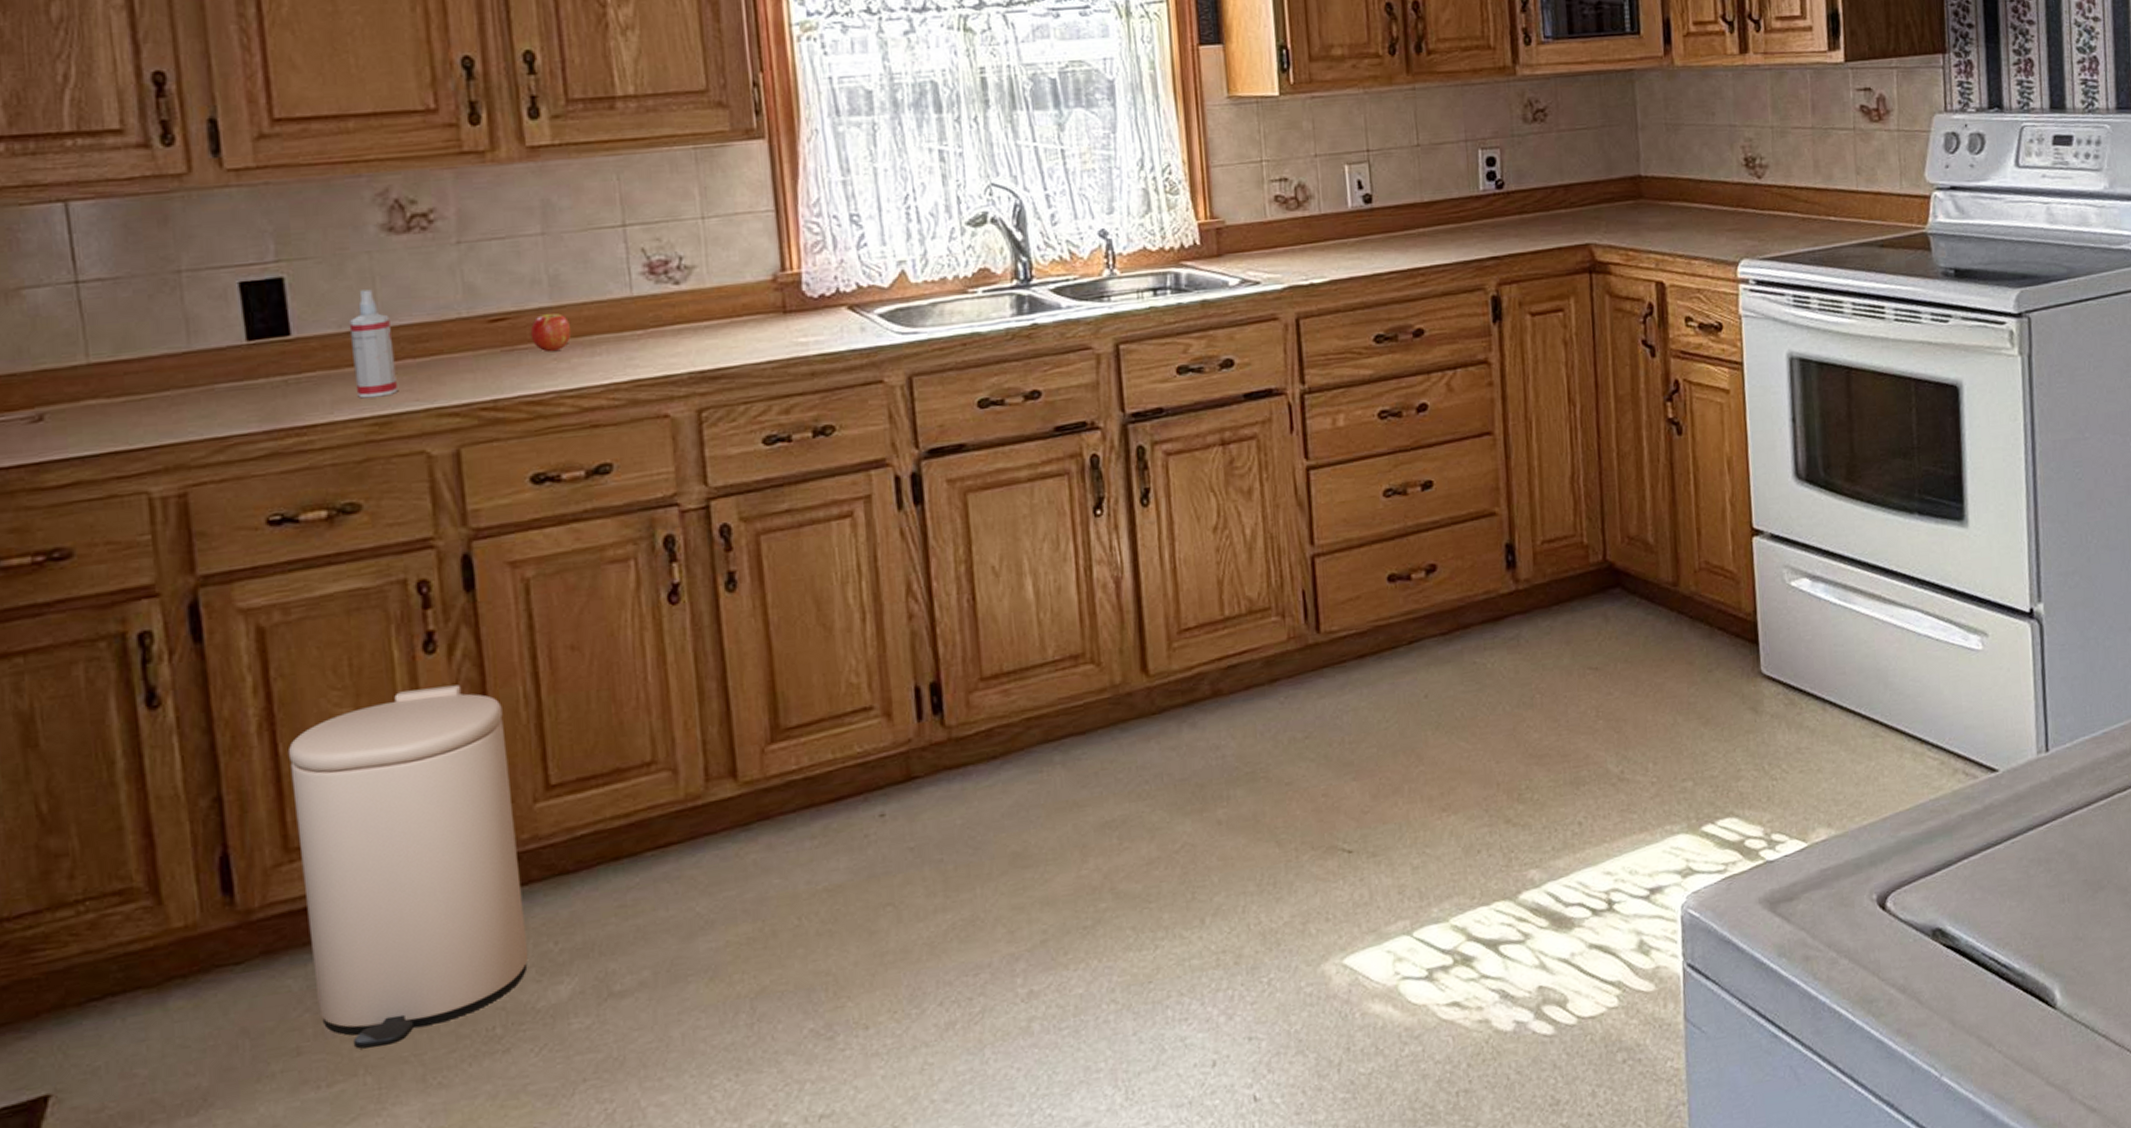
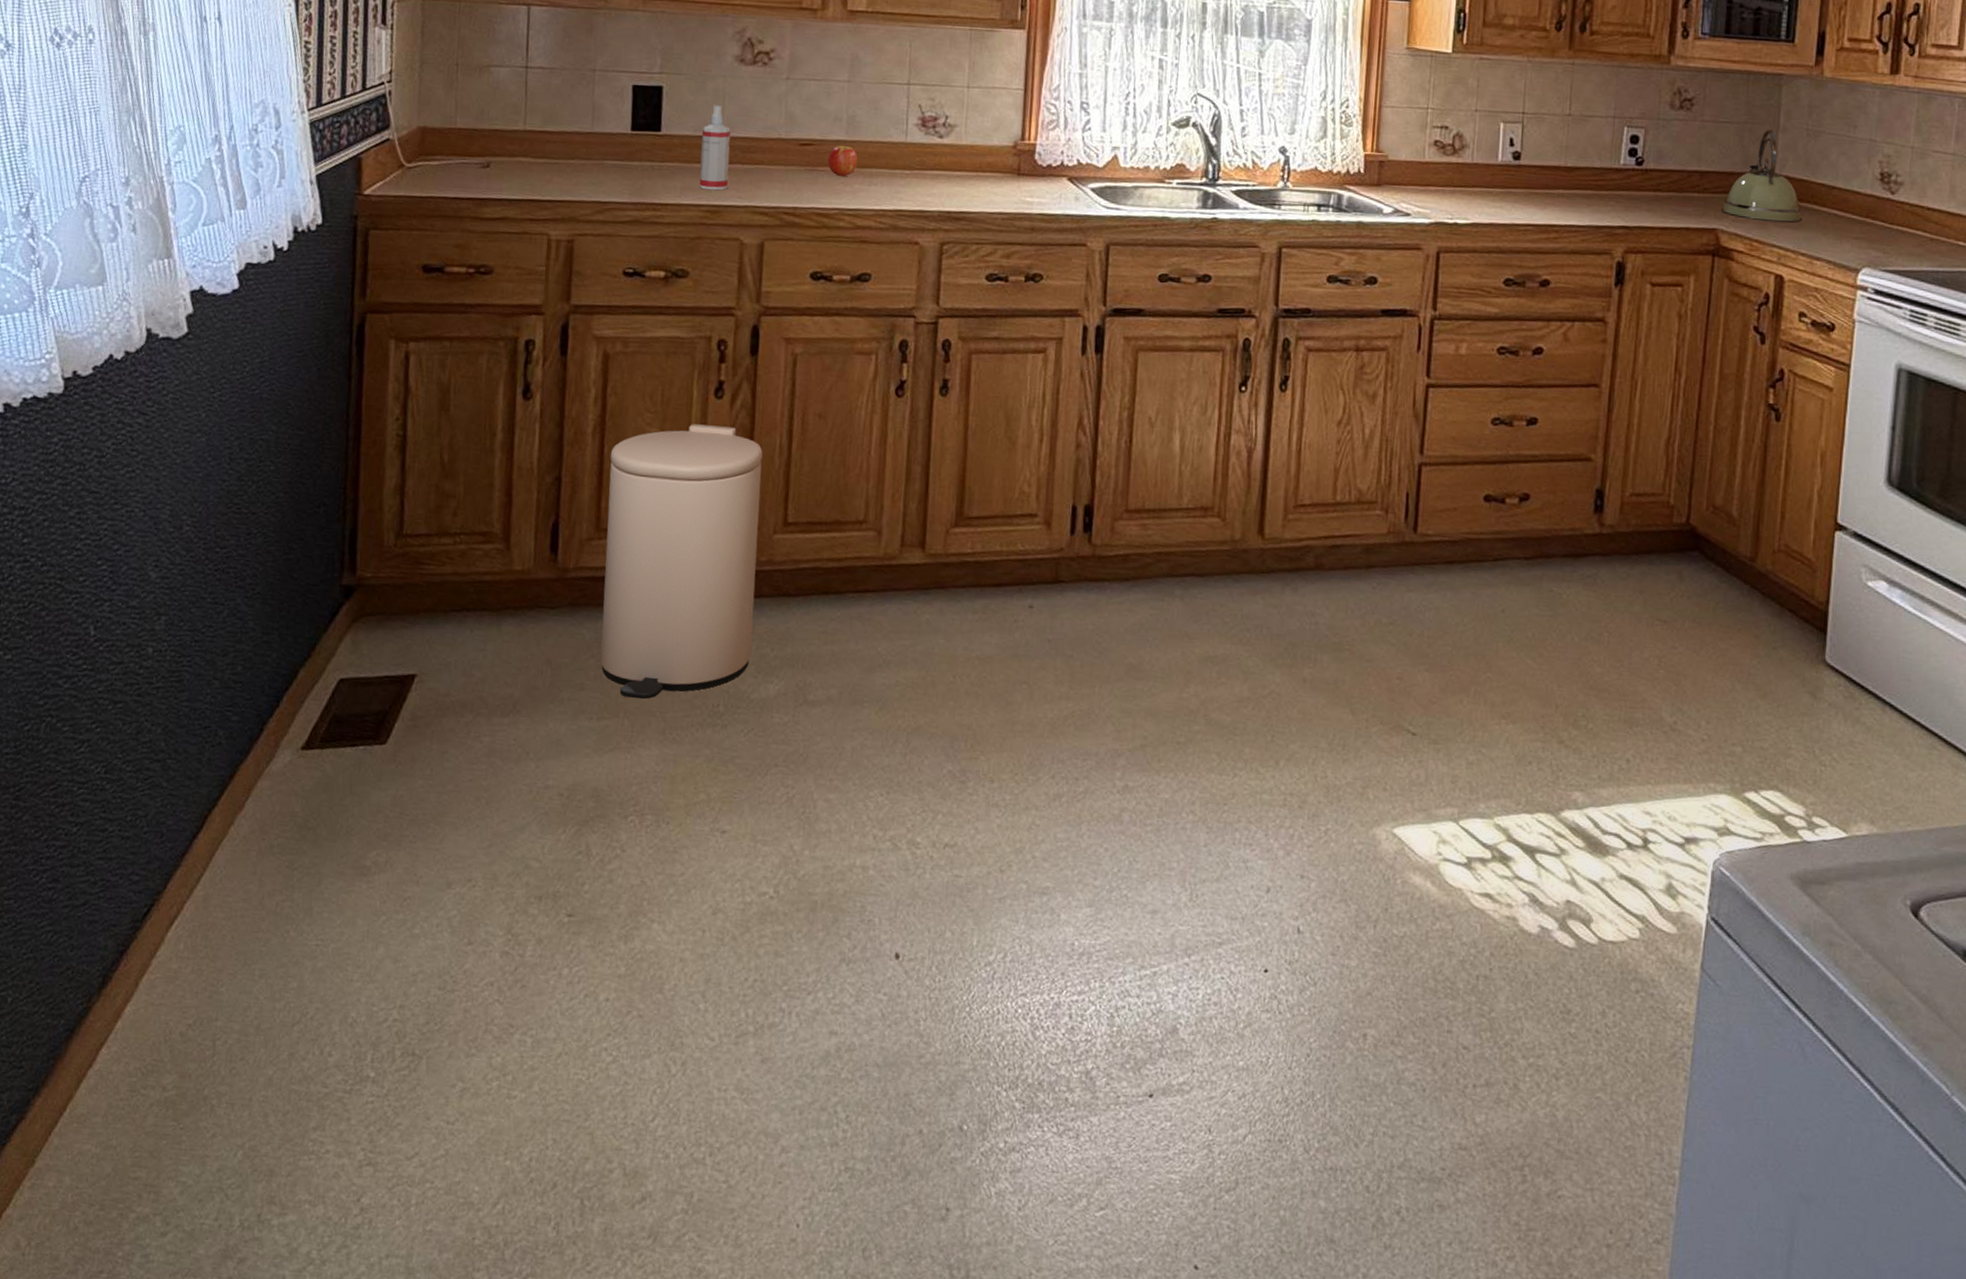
kettle: none [1592,130,1674,229] -> present [1722,130,1802,223]

